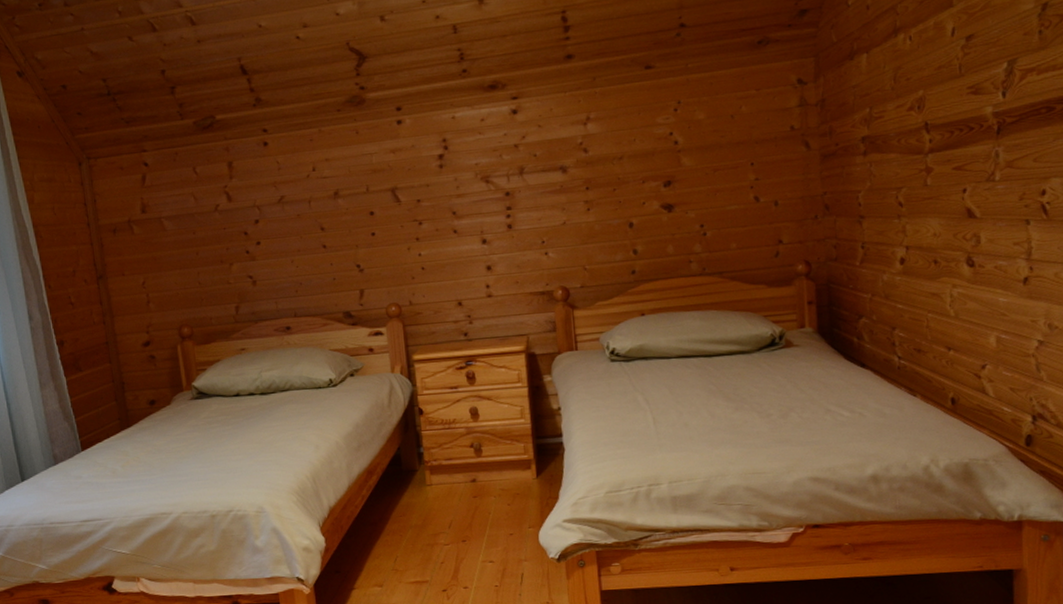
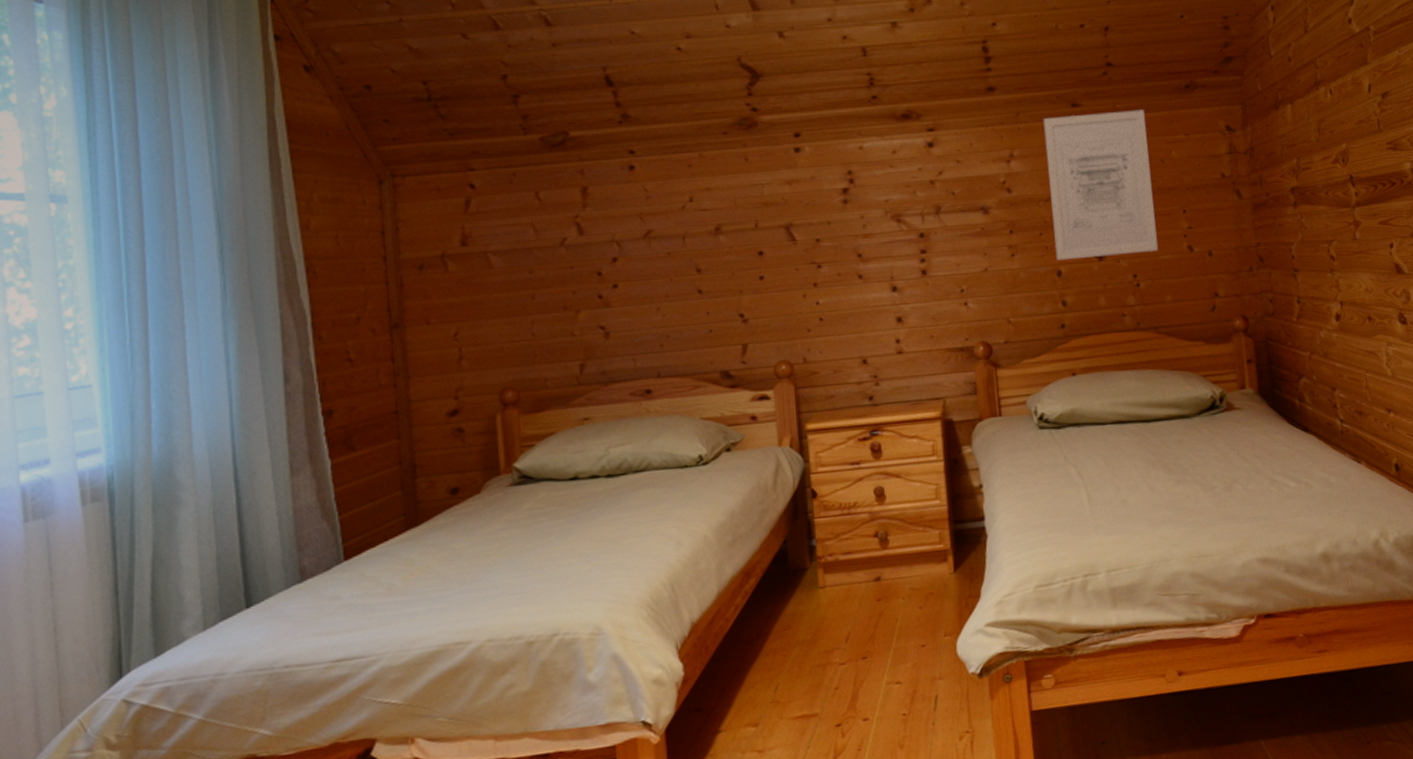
wall art: none [618,68,725,214] -> present [1043,110,1158,261]

